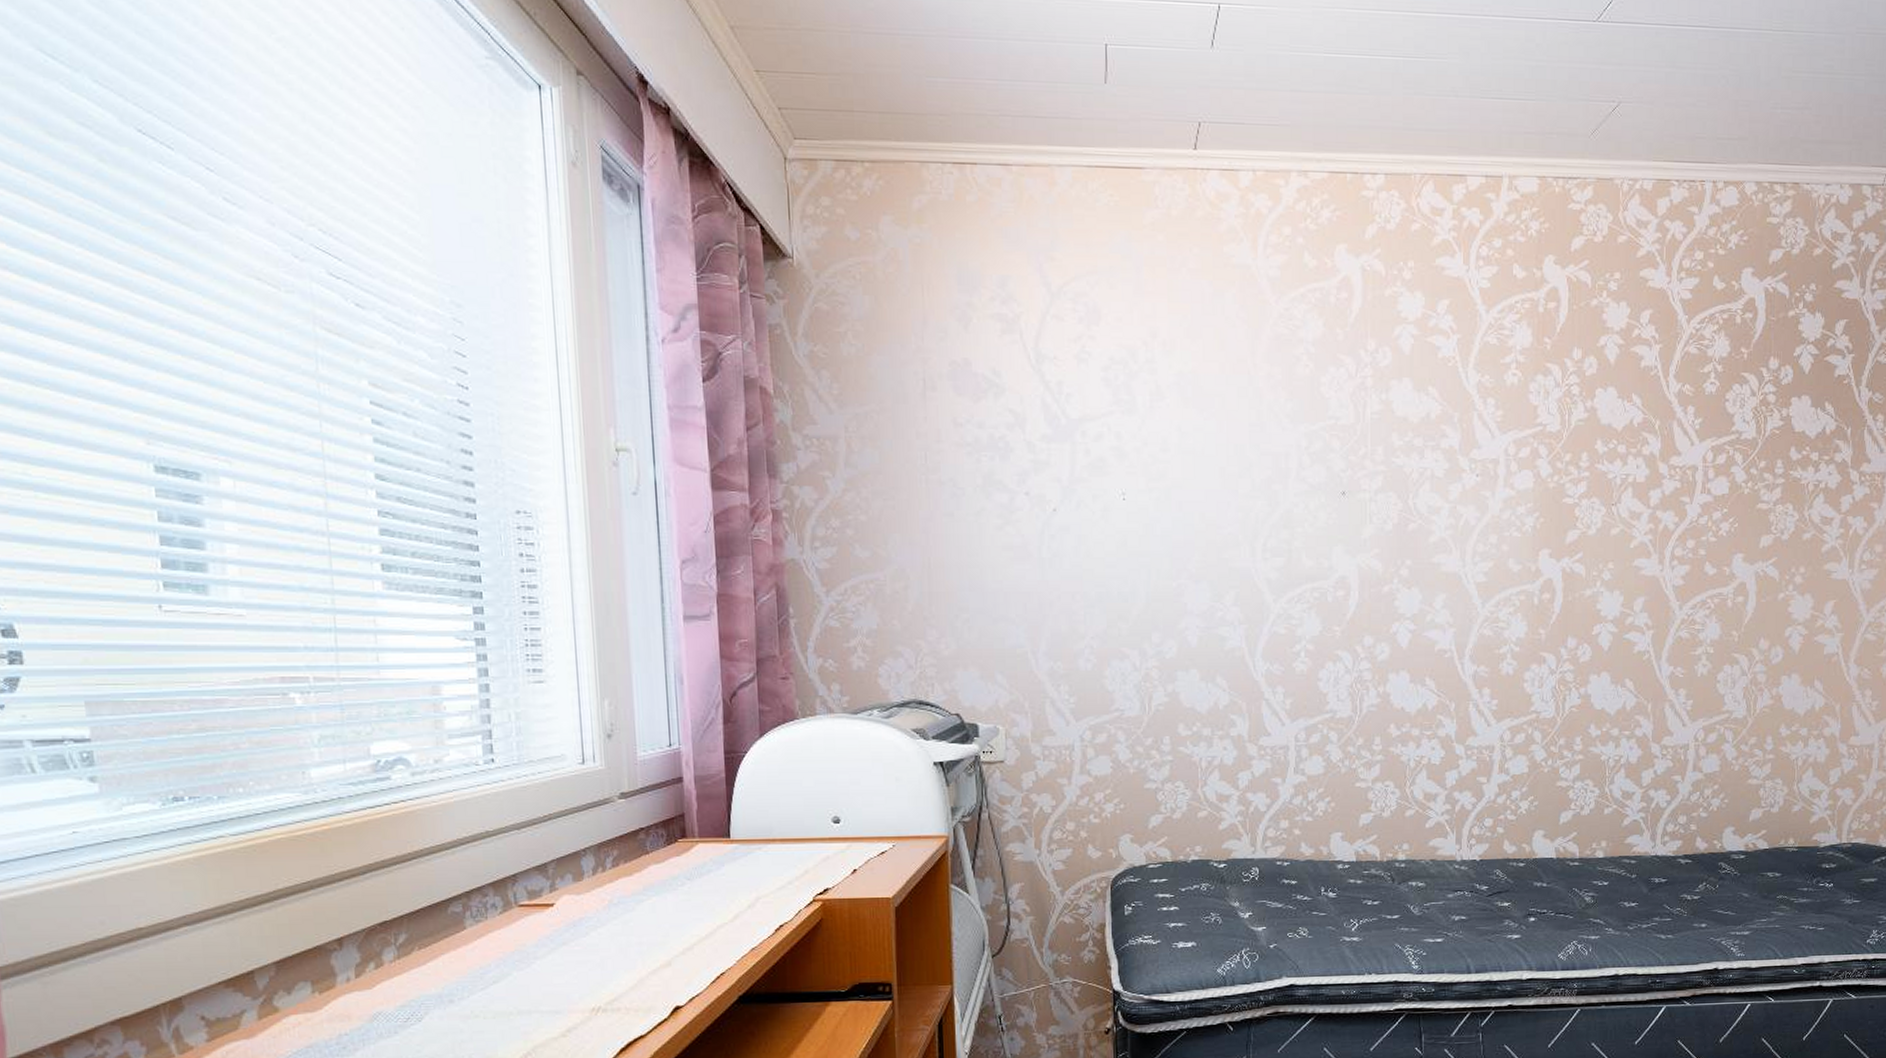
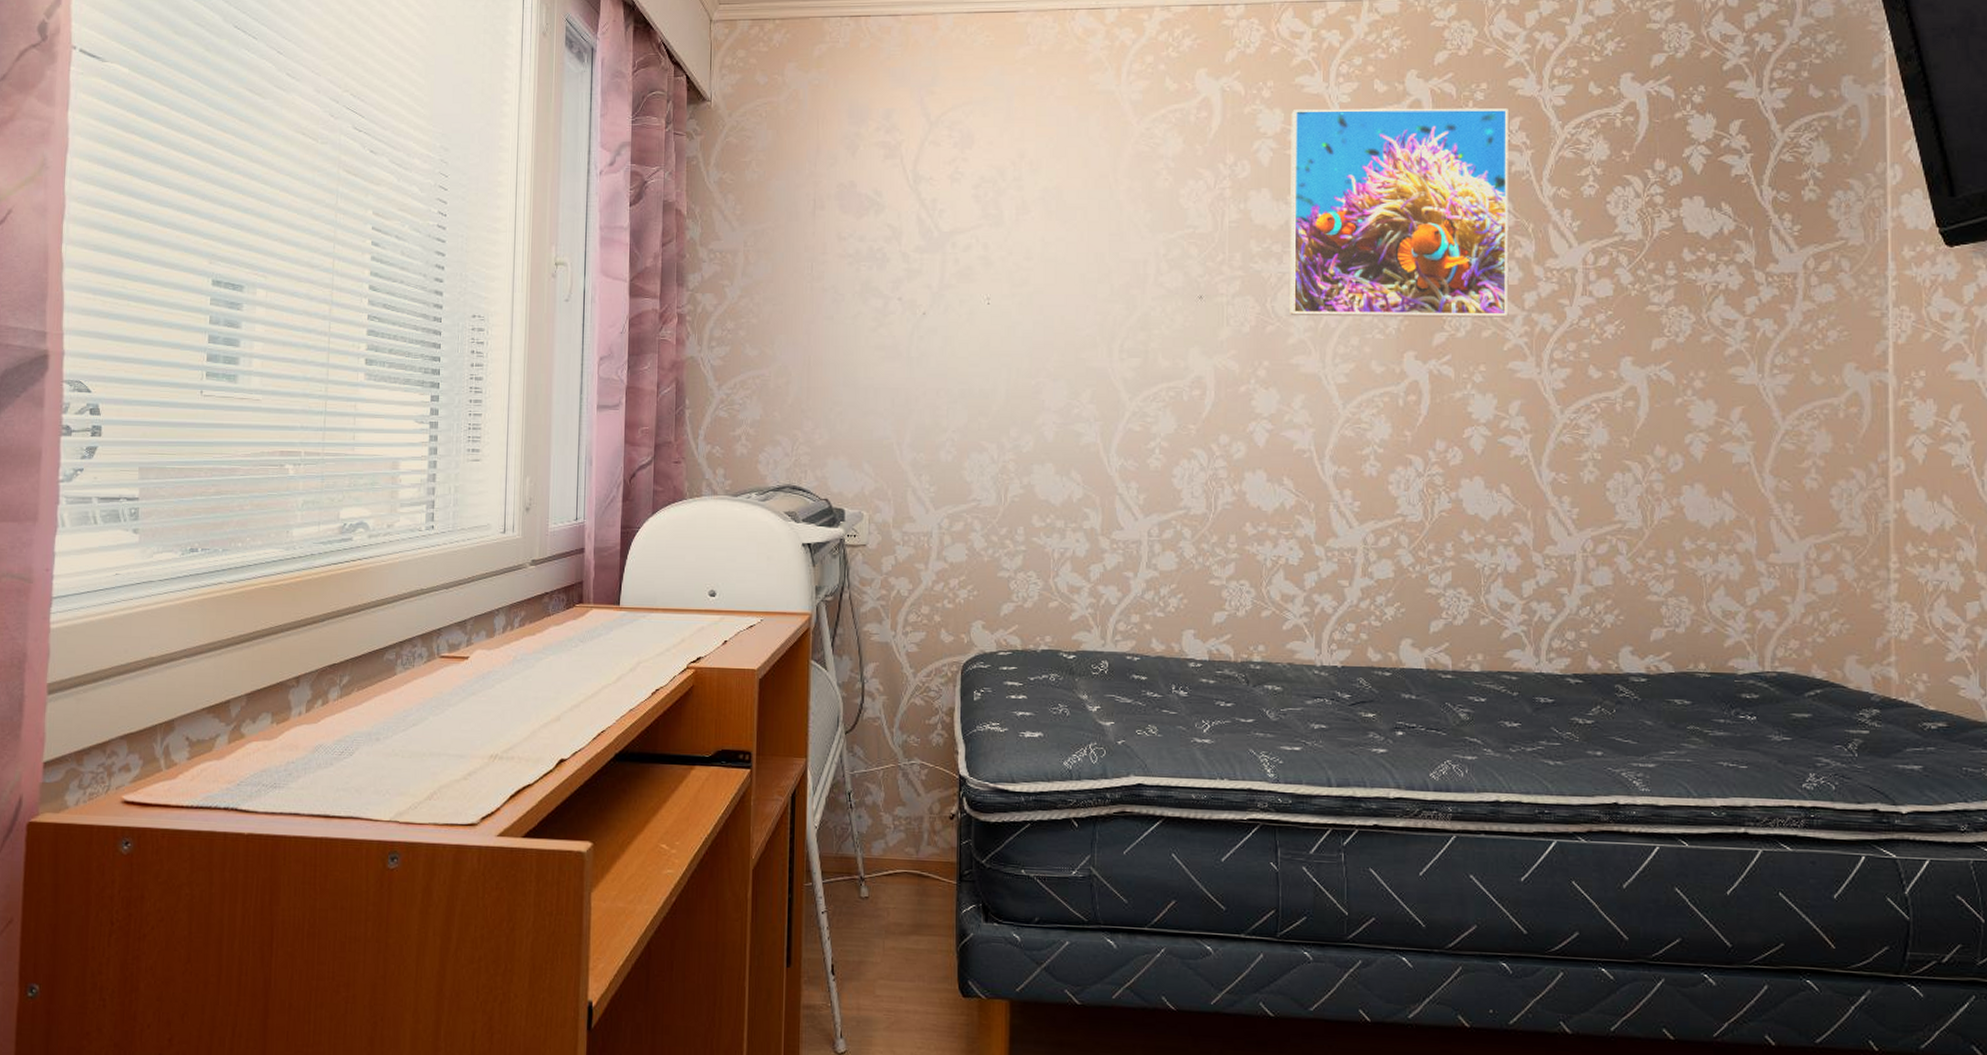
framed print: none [1431,294,1639,515] -> present [1290,108,1509,317]

